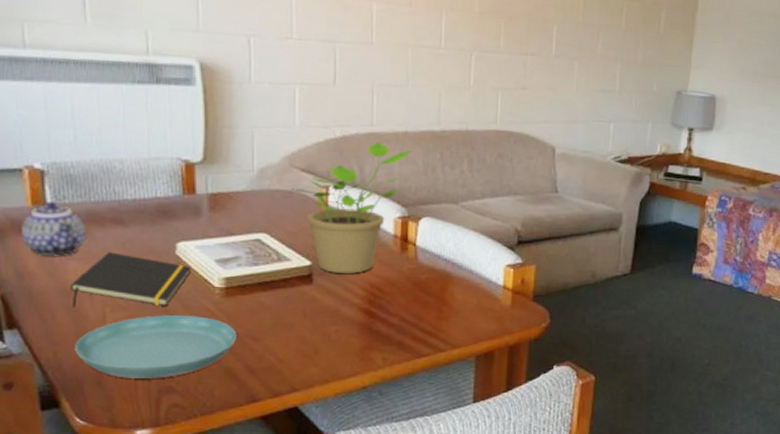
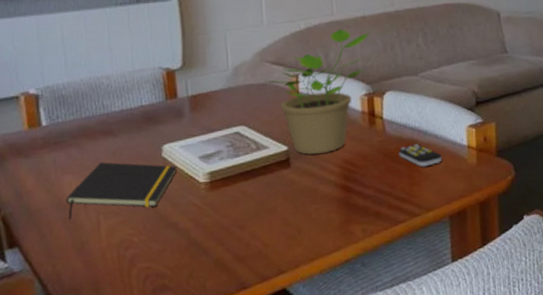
teapot: present [20,200,87,256] -> none [18,121,79,174]
saucer: present [75,315,237,379] -> none [72,212,224,282]
remote control: none [429,276,476,302] -> present [398,143,443,167]

